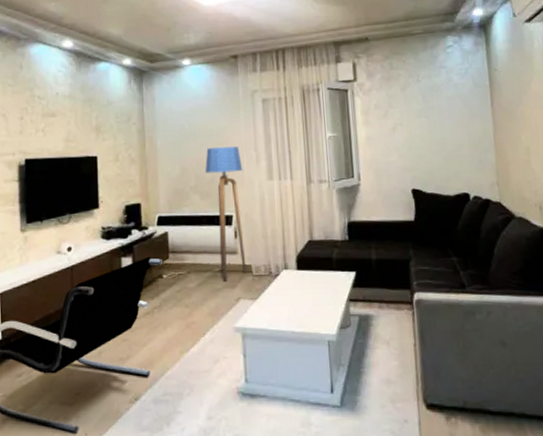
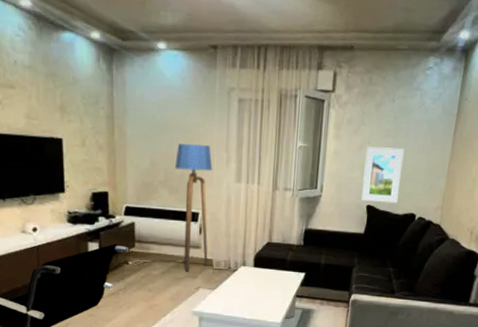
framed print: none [399,126,446,185] -> present [361,146,404,204]

